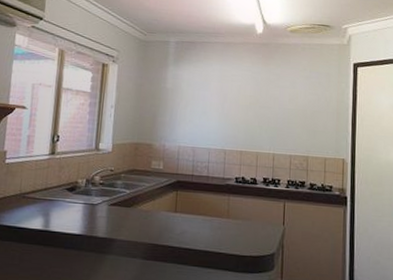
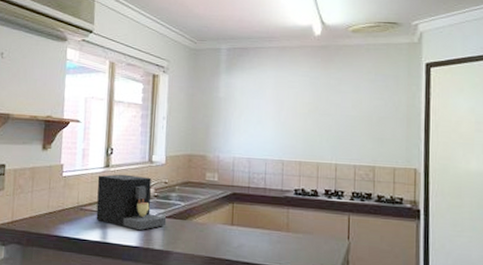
coffee maker: none [39,161,111,218] -> present [96,174,167,230]

